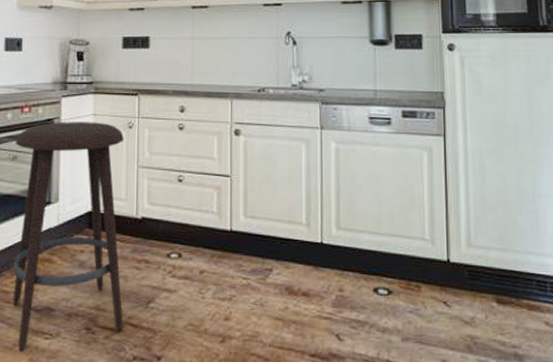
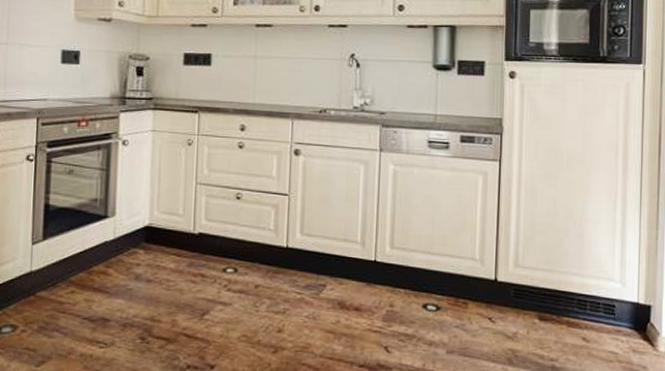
stool: present [12,122,124,351] -> none [67,137,183,359]

